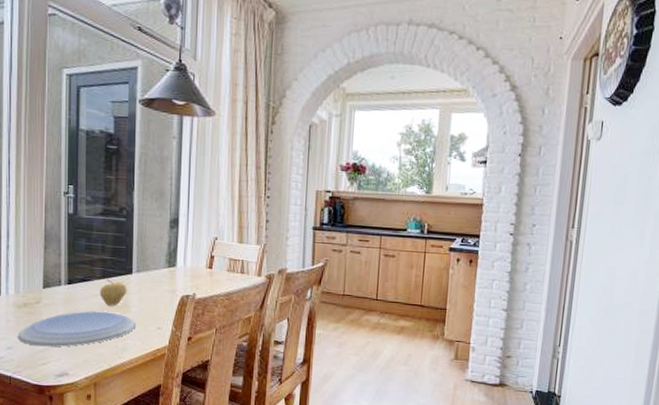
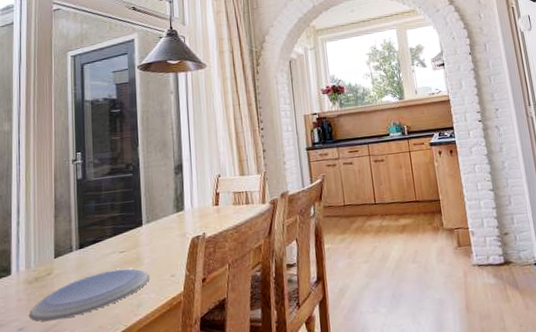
fruit: present [99,278,127,306] -> none [111,235,139,263]

